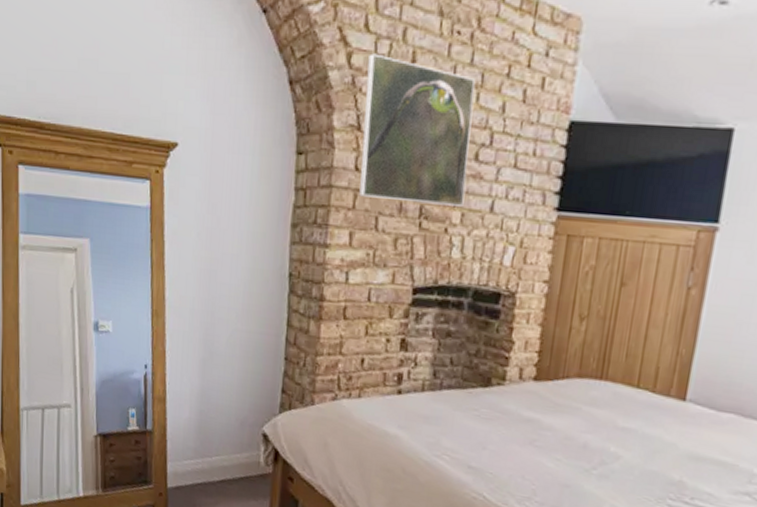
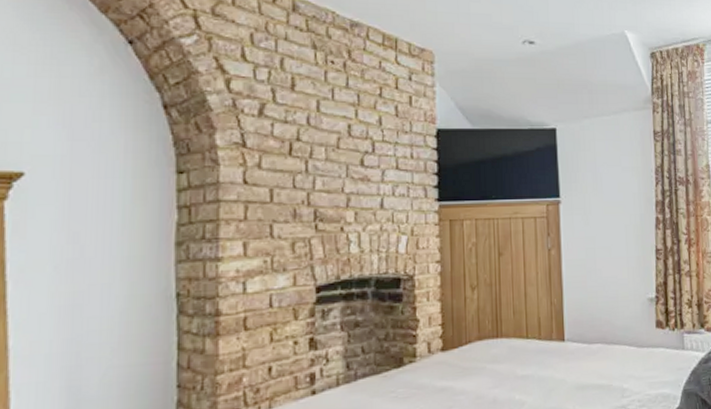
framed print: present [359,53,475,207] -> none [248,79,356,208]

